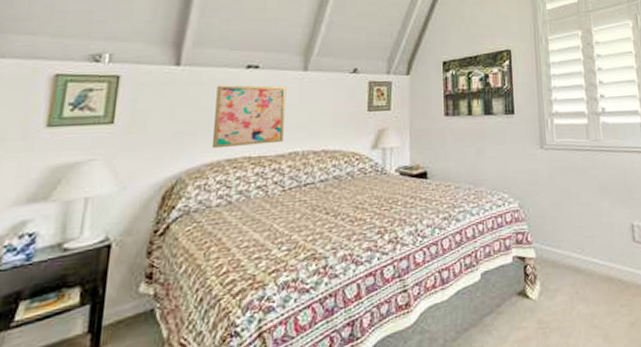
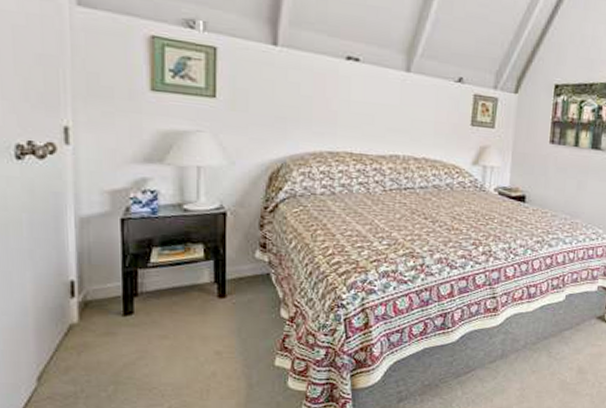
wall art: present [211,85,287,149] -> none [314,74,388,143]

